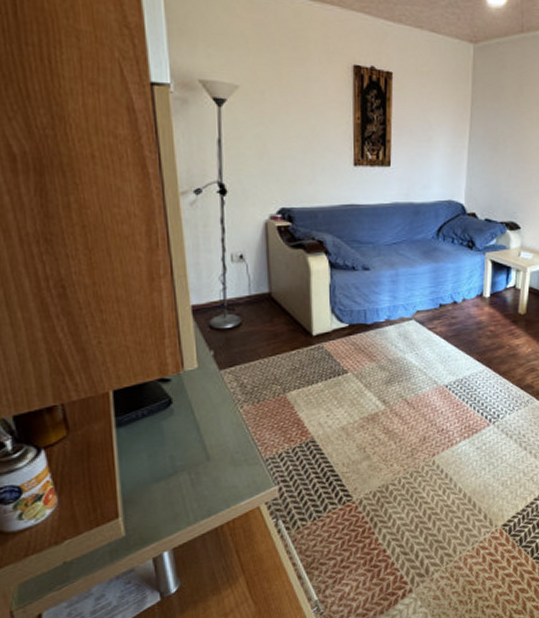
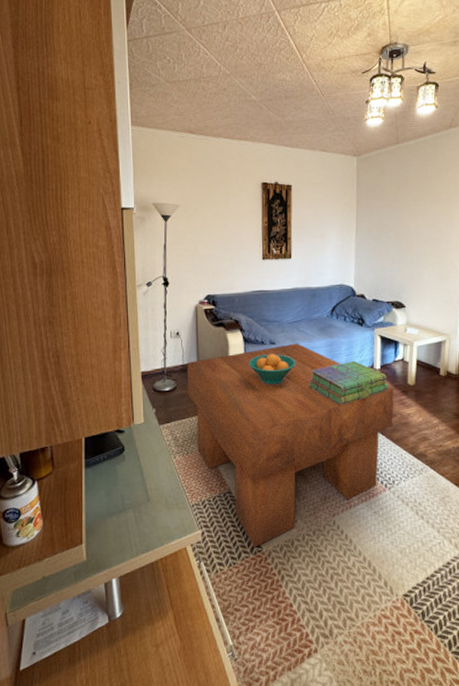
coffee table: none [256,268,504,497] -> present [187,343,395,547]
fruit bowl: none [336,281,395,318] -> present [248,353,297,385]
stack of books: none [408,288,498,339] -> present [308,360,389,406]

